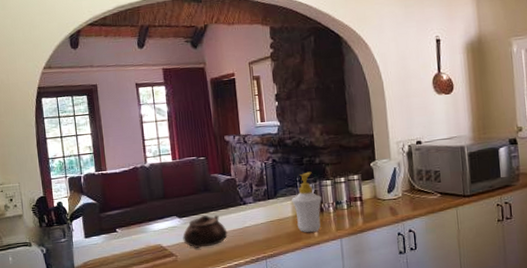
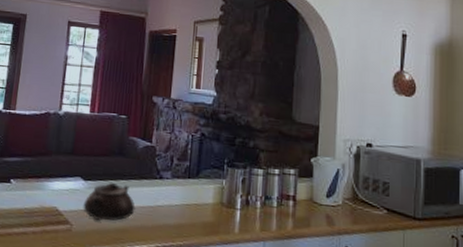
soap bottle: present [292,171,322,232] -> none [215,154,249,227]

